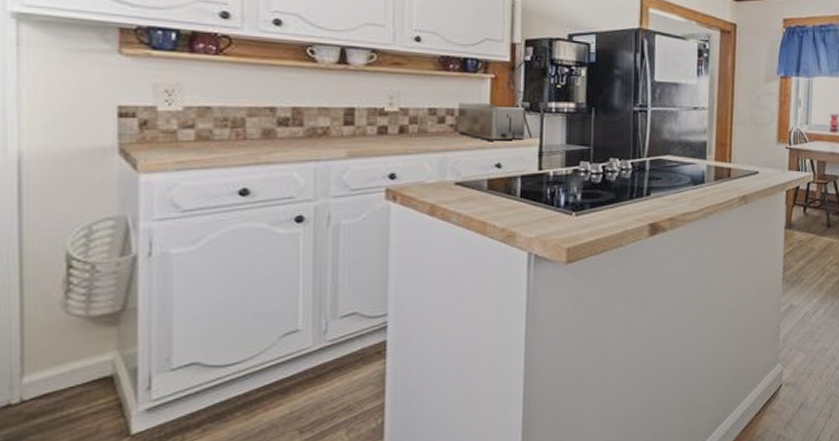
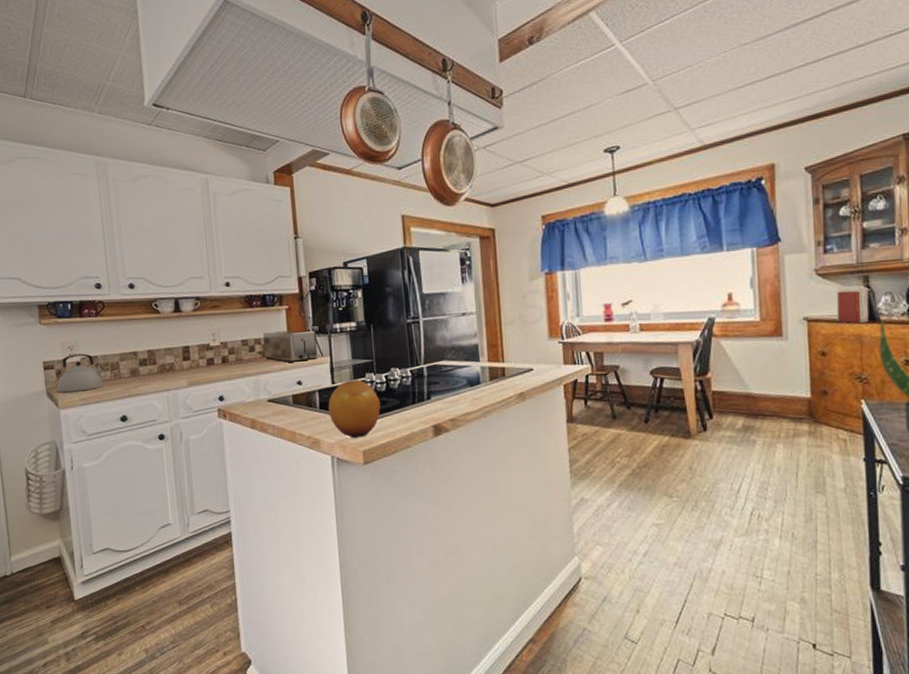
kettle: none [137,101,221,152] -> present [56,353,104,393]
fruit: none [531,167,594,233] -> present [328,379,381,438]

